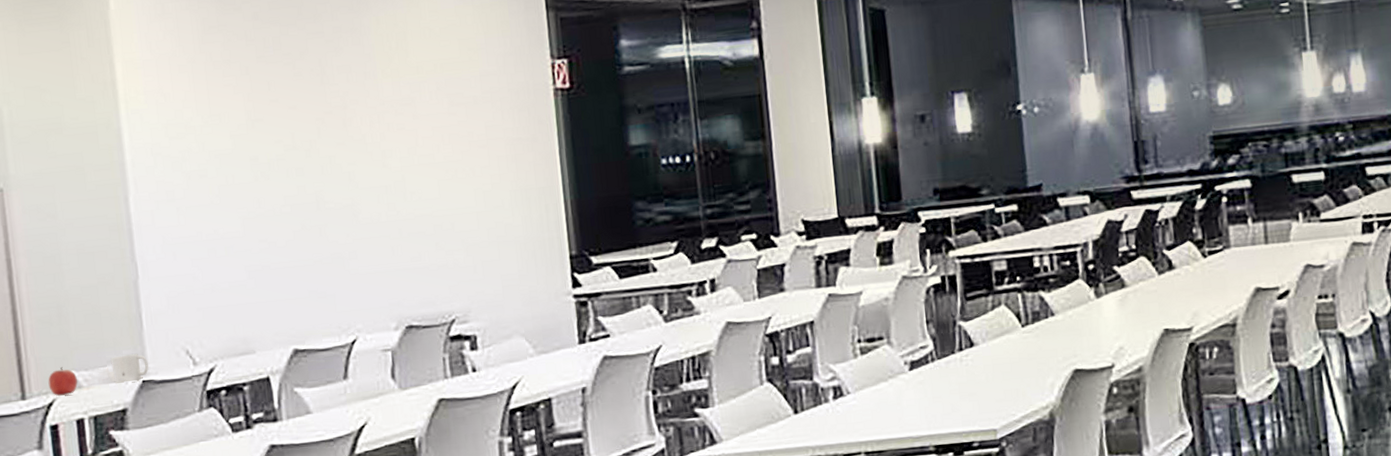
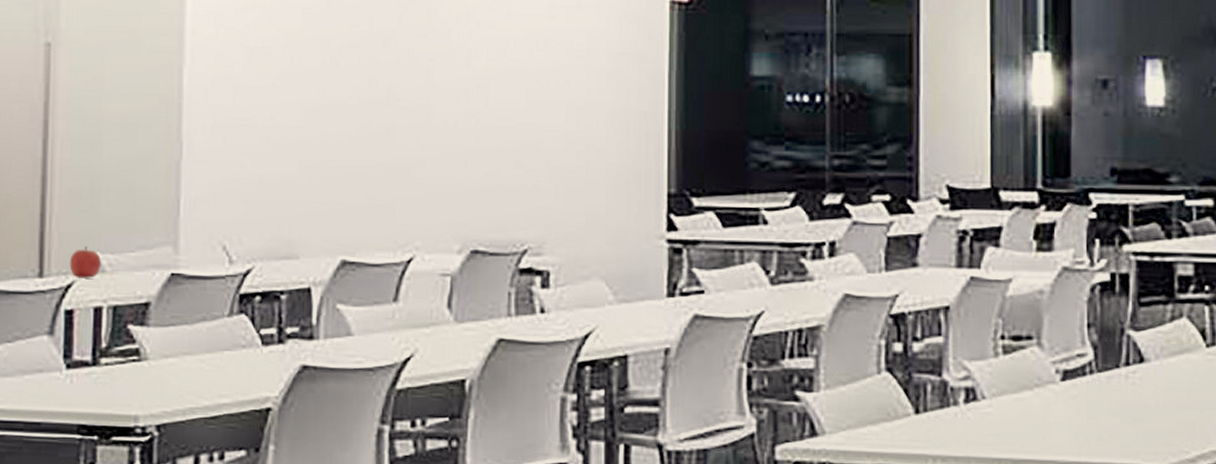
mug: present [110,354,149,385] -> none [140,242,180,275]

